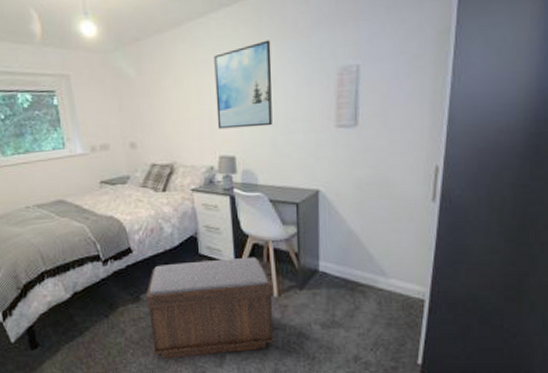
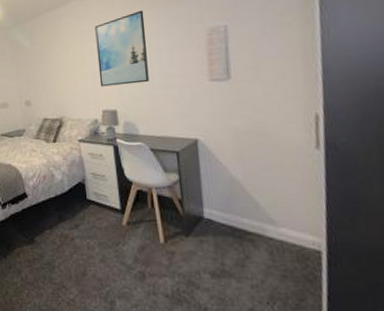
bench: present [146,256,274,359] -> none [39,203,164,301]

